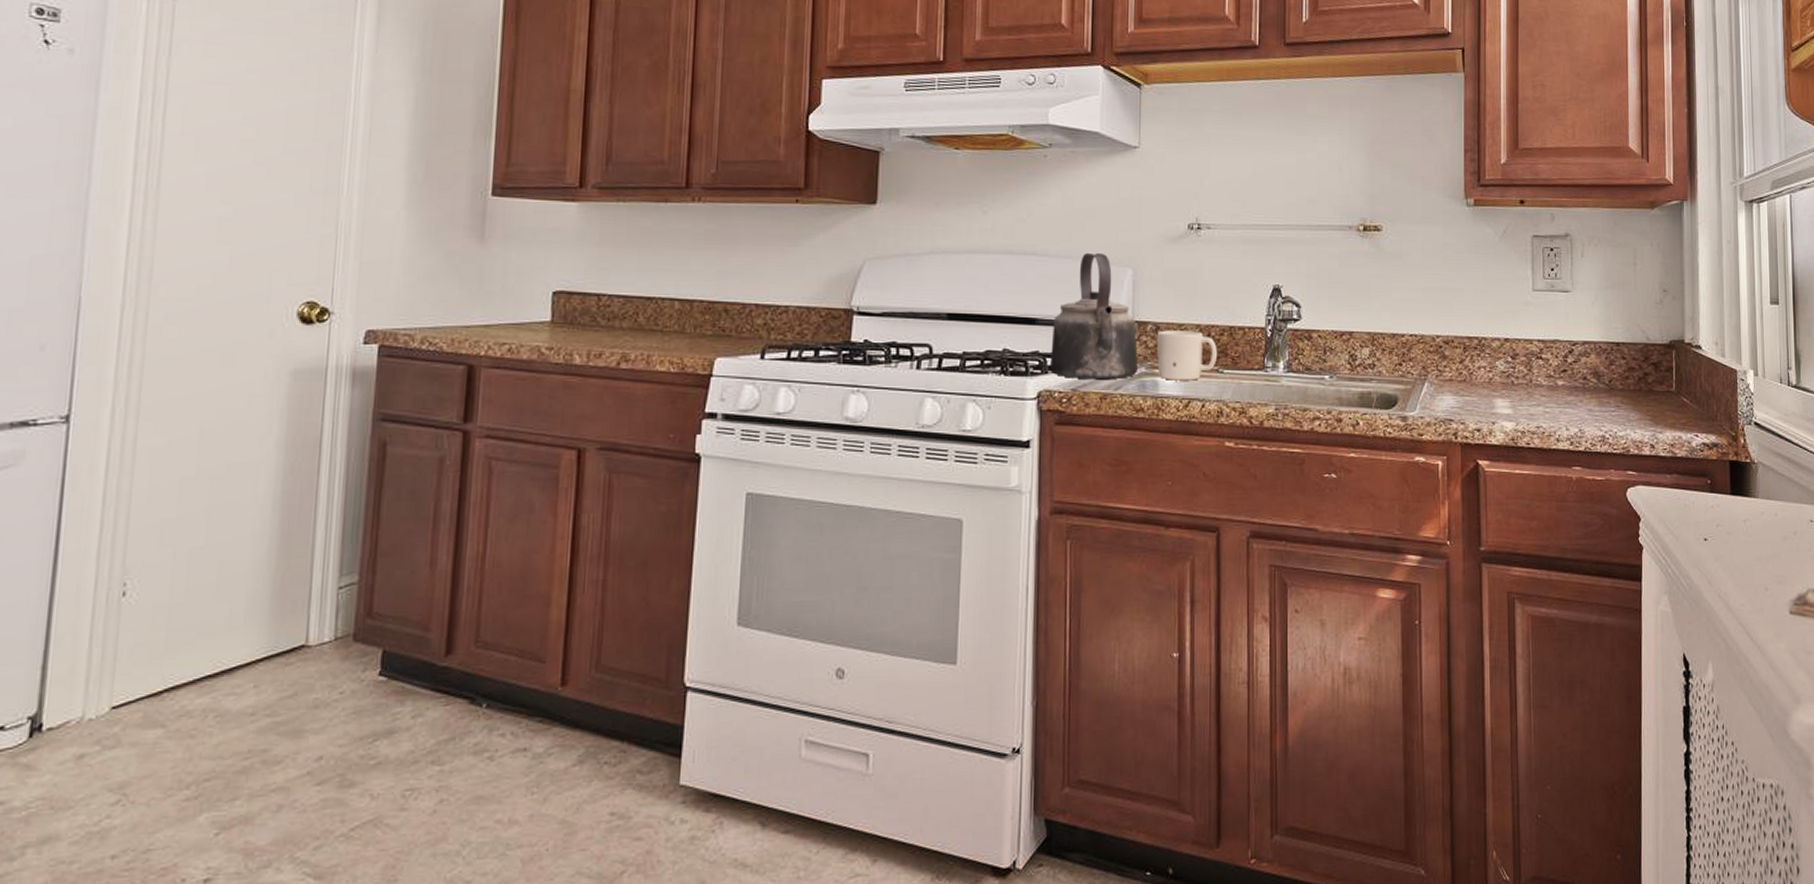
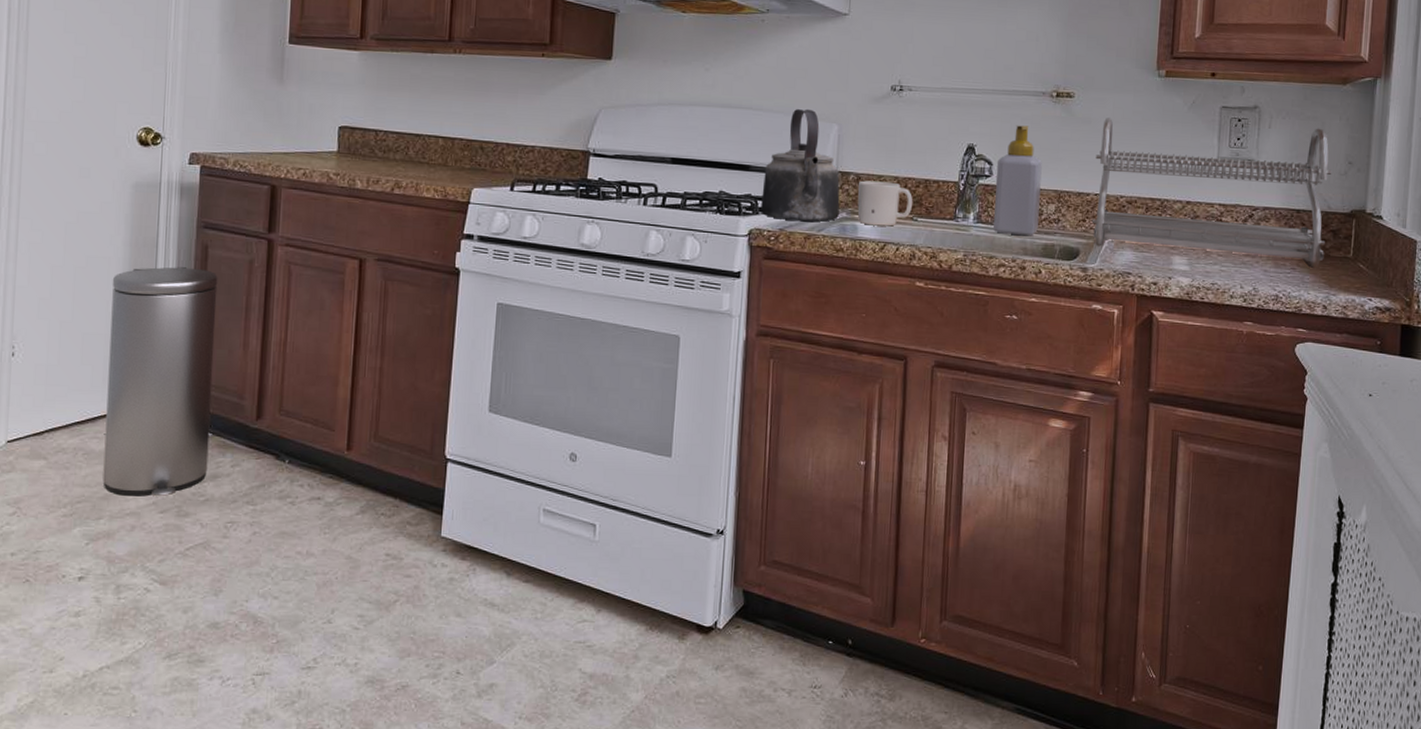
pedal bin: none [240,470,399,767] -> present [103,267,218,497]
soap bottle: none [1305,263,1353,385] -> present [993,125,1042,236]
dish rack: none [1408,251,1648,406] -> present [1091,117,1332,269]

